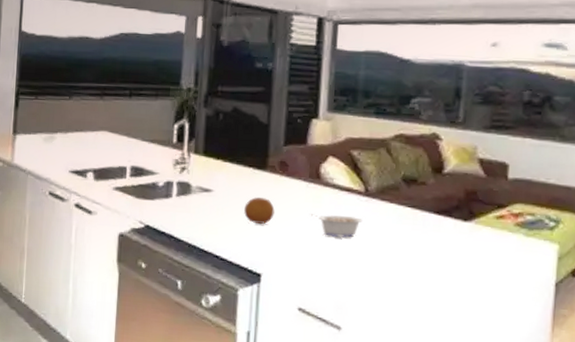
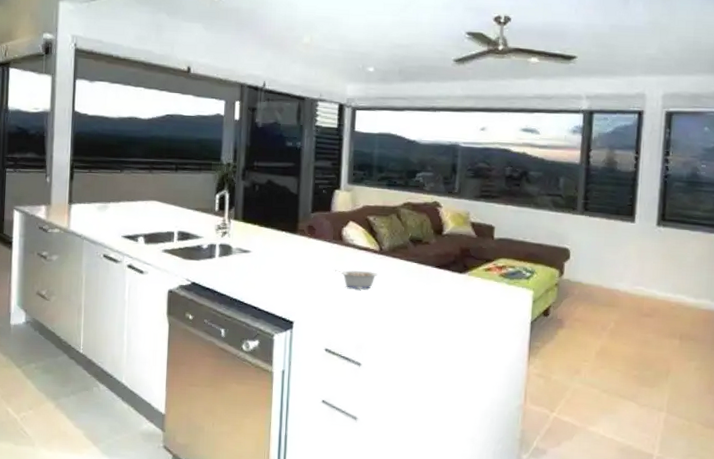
fruit: present [244,197,275,224] -> none [278,257,304,279]

